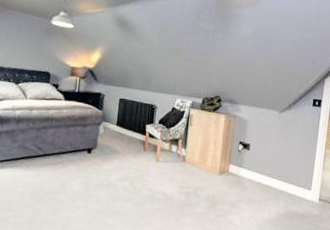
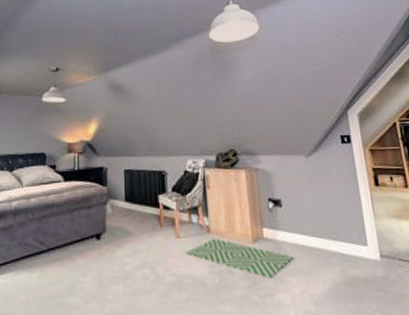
rug: none [161,166,250,203] -> present [185,238,294,278]

